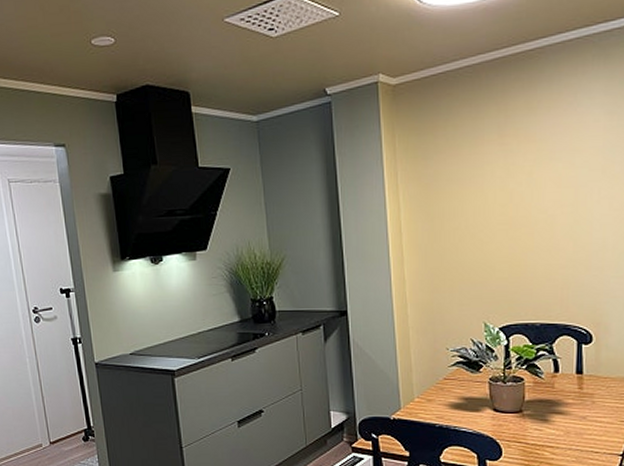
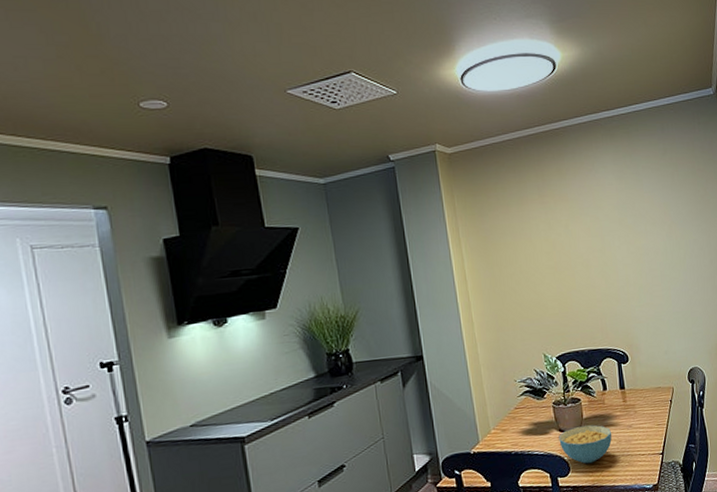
cereal bowl: none [492,409,558,452] -> present [558,425,612,464]

